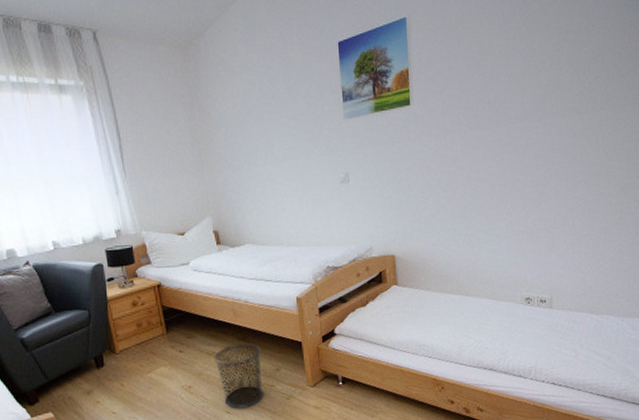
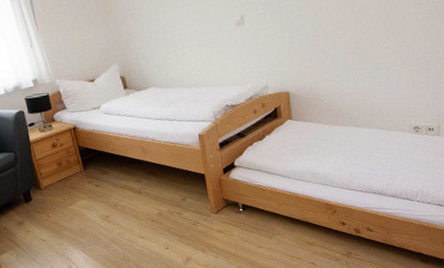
waste bin: present [213,344,264,409] -> none [126,177,173,234]

